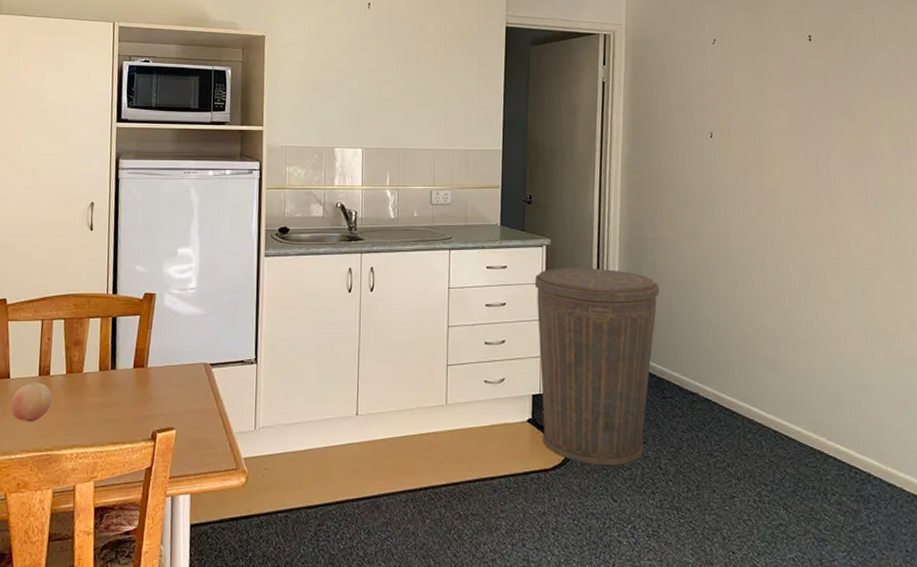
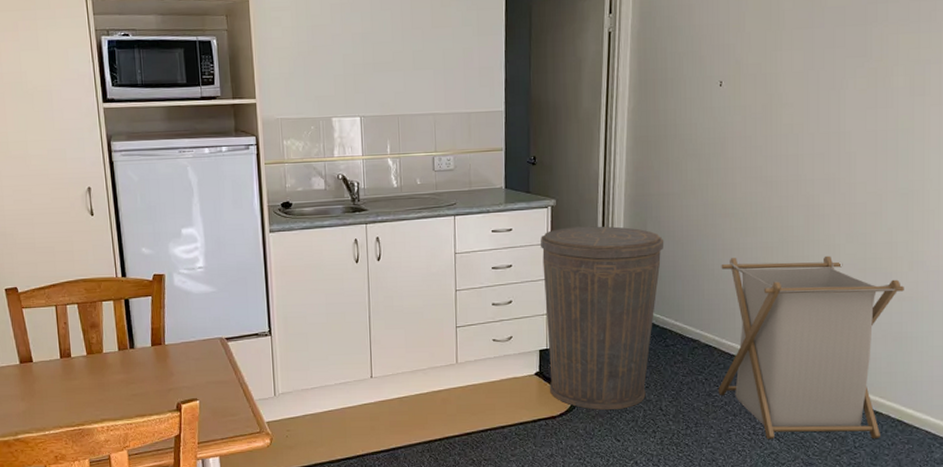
fruit: present [10,383,52,422] -> none [37,365,77,401]
laundry basket: none [718,308,908,516] -> present [718,255,904,440]

